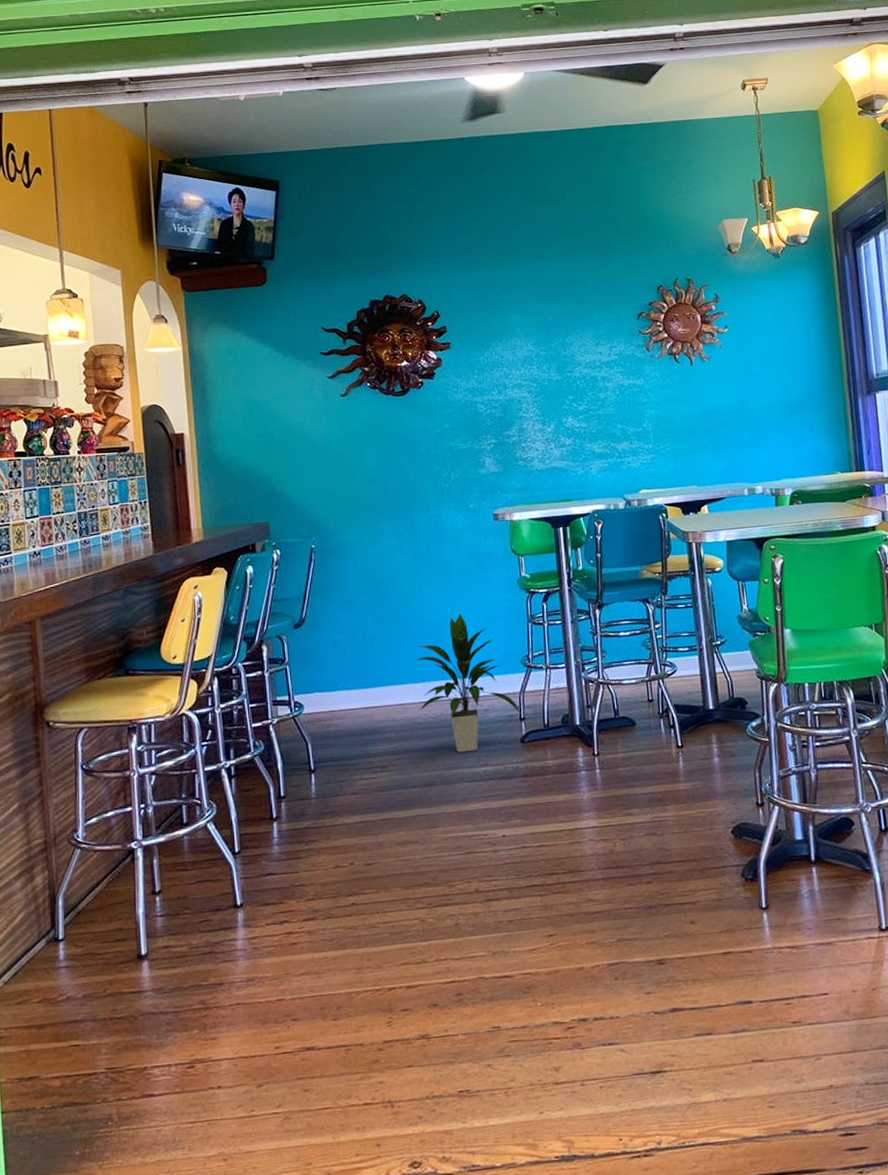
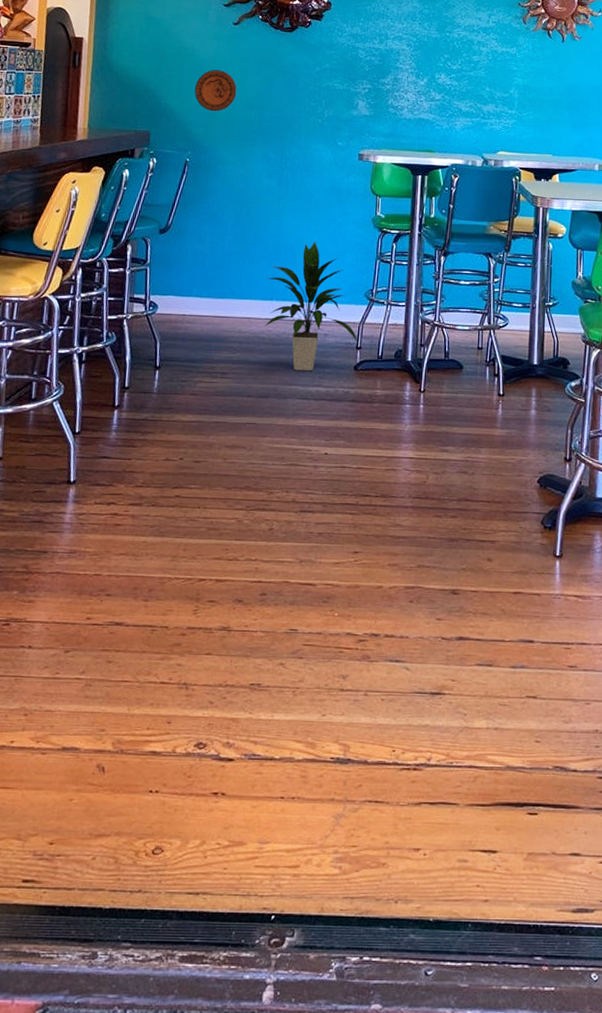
decorative plate: none [309,446,355,492] -> present [194,70,237,112]

